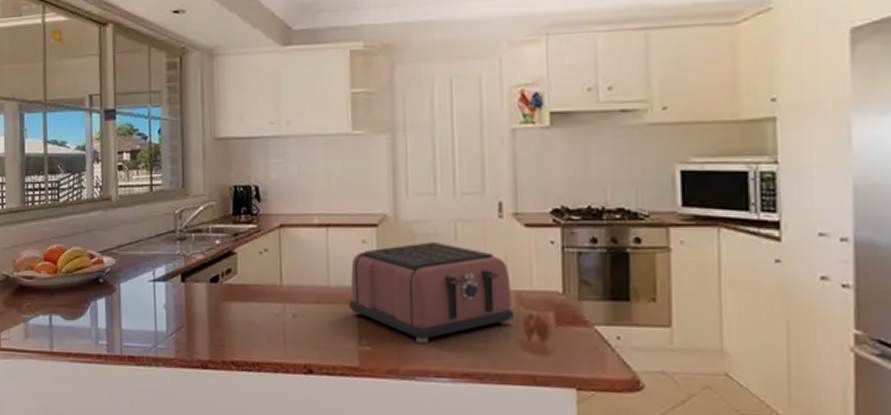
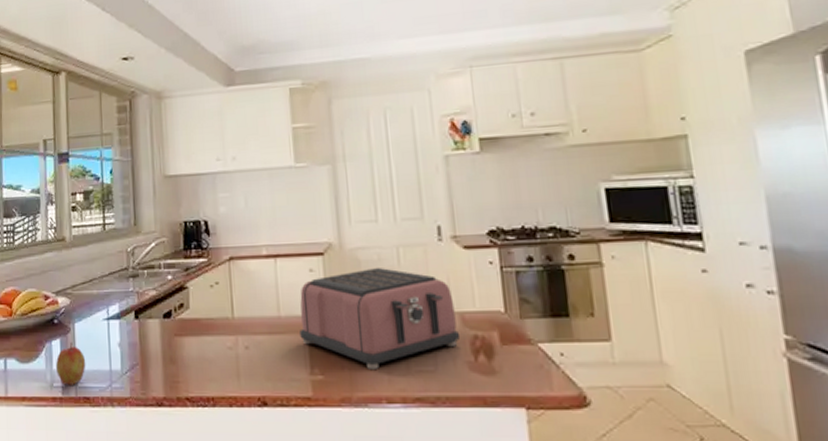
apple: none [100,301,131,344] -> present [55,341,86,385]

